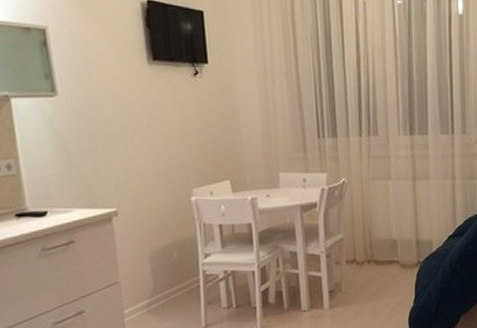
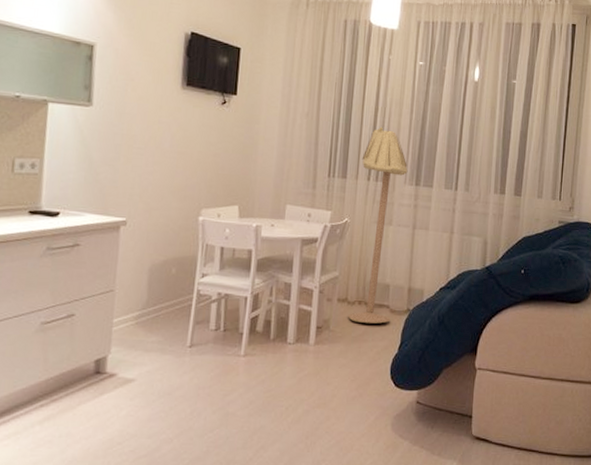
floor lamp: none [350,77,402,282] -> present [348,127,408,324]

